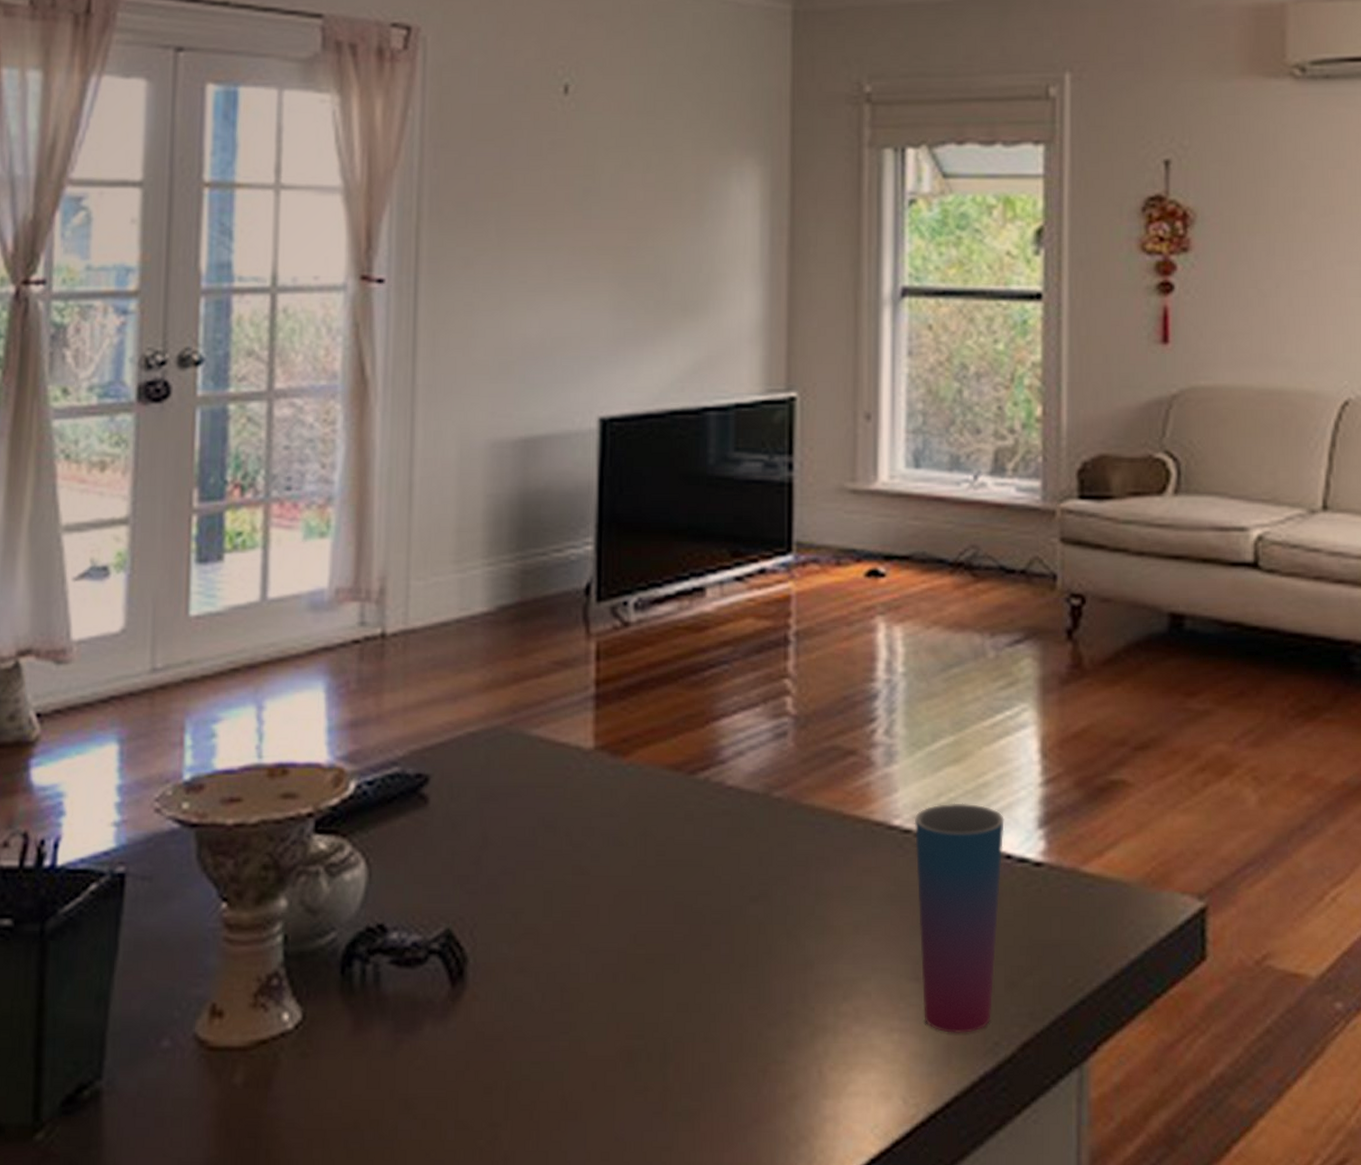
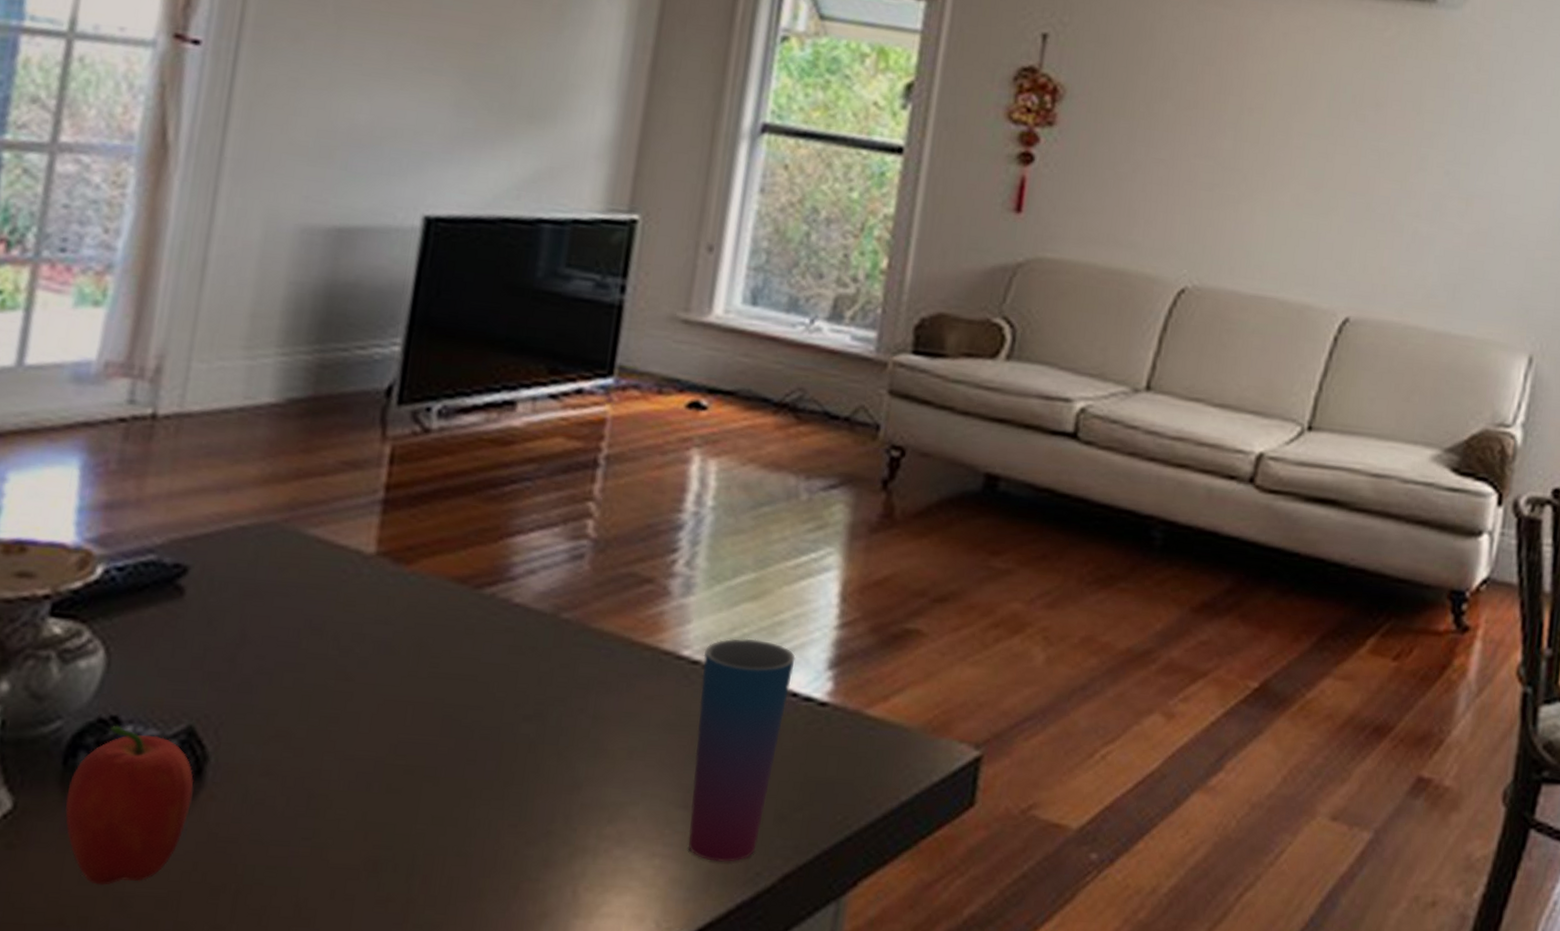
fruit: none [347,933,457,1089] -> present [65,725,194,885]

